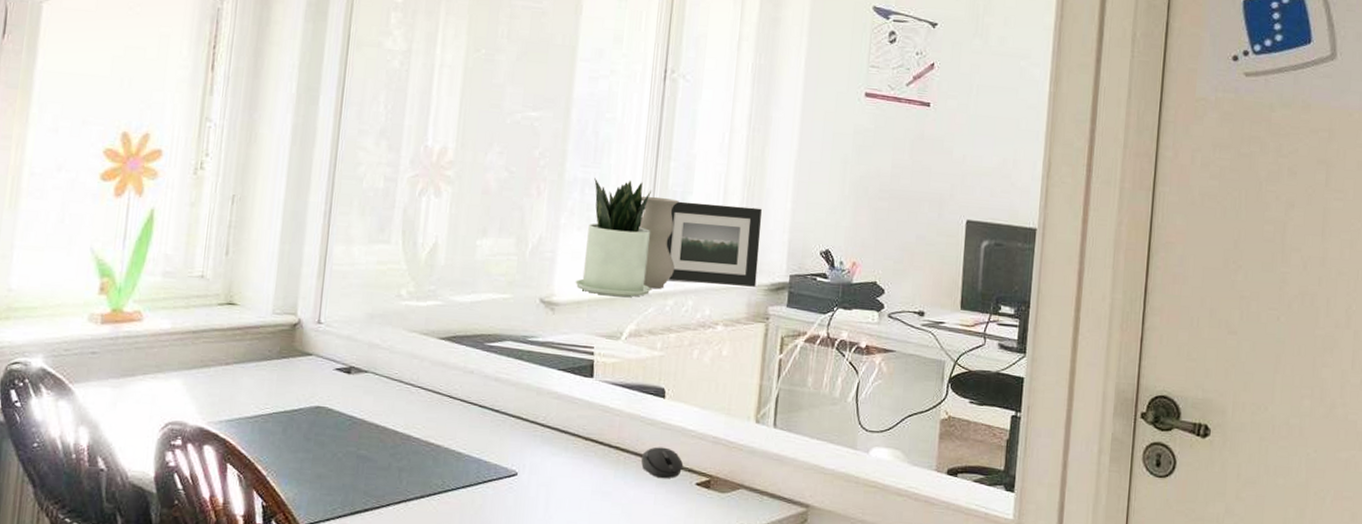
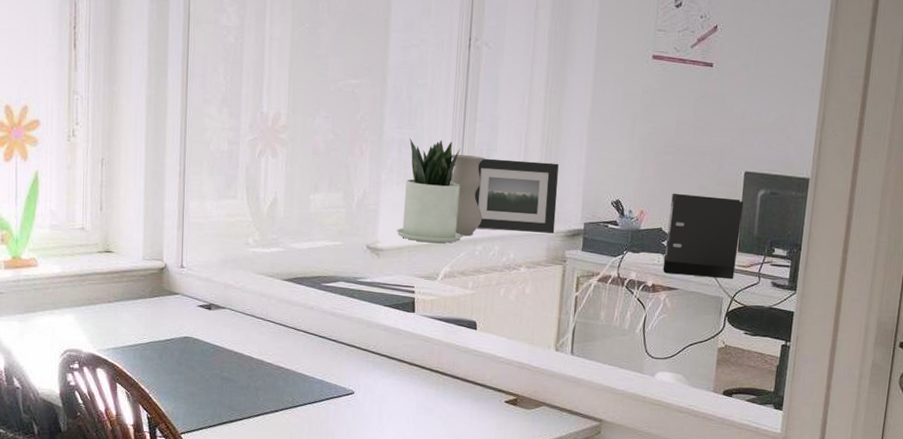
computer mouse: present [640,447,684,479] -> none [457,371,494,398]
binder: none [877,242,966,341] -> present [663,193,744,280]

